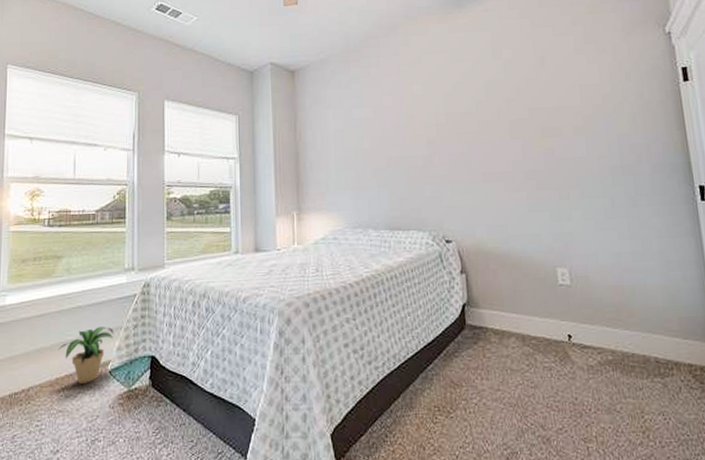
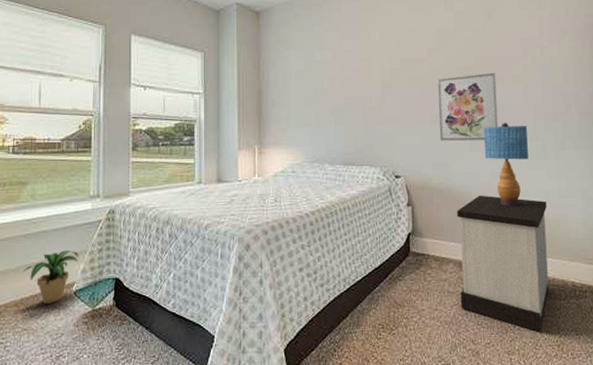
wall art: none [487,123,559,201] -> present [437,72,498,141]
nightstand: none [516,259,628,417] -> present [457,195,549,333]
table lamp: none [542,179,595,272] -> present [483,123,528,206]

